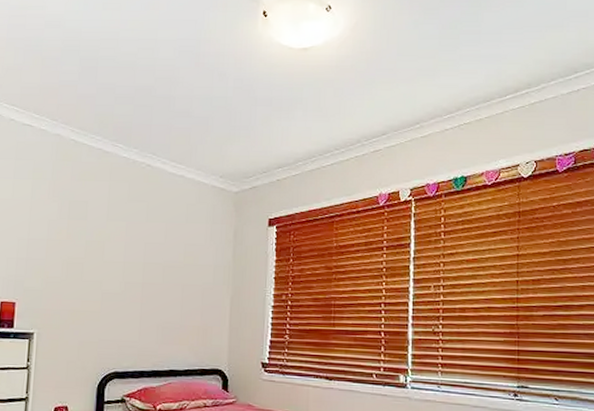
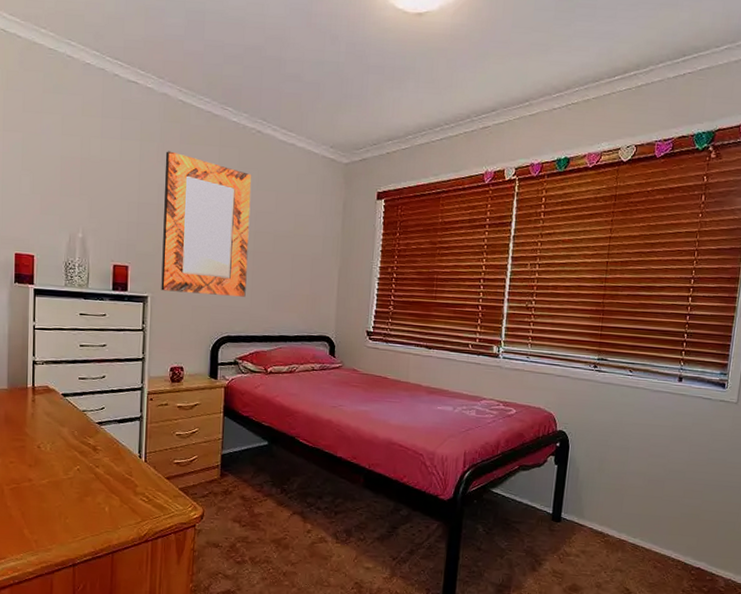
home mirror: none [47,188,141,330] -> present [161,151,252,297]

